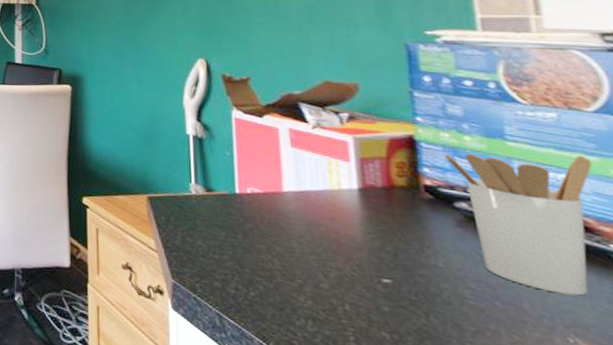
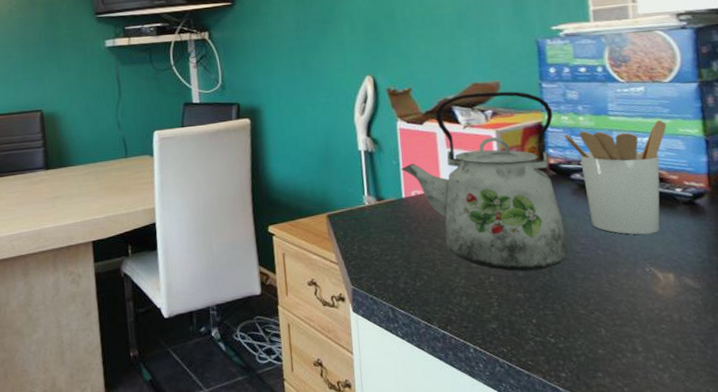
kettle: none [235,91,452,310] -> present [401,91,568,272]

